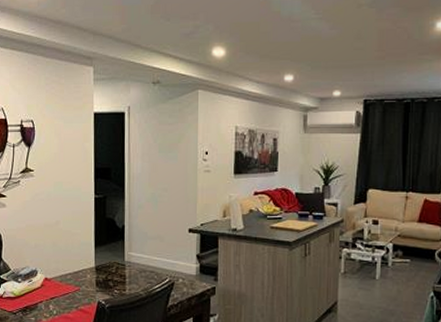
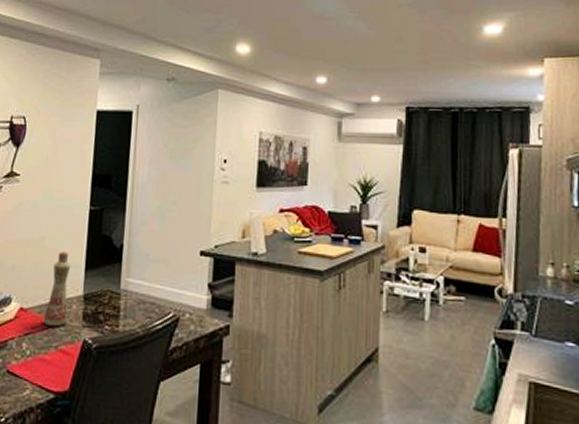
bottle: none [65,233,85,292] -> present [44,252,71,327]

